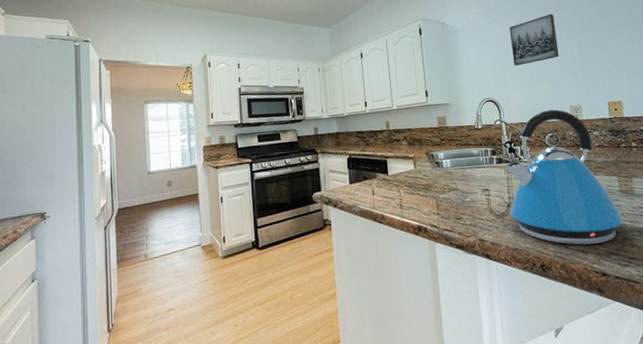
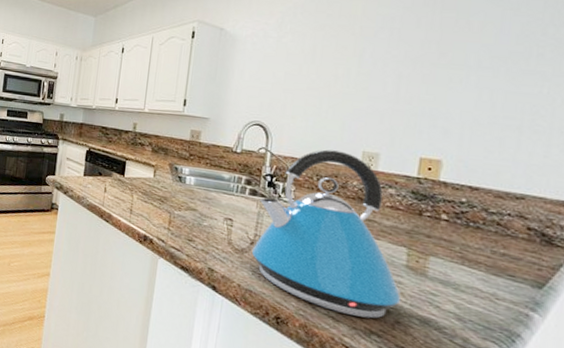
wall art: present [509,13,559,66] -> none [299,36,371,92]

